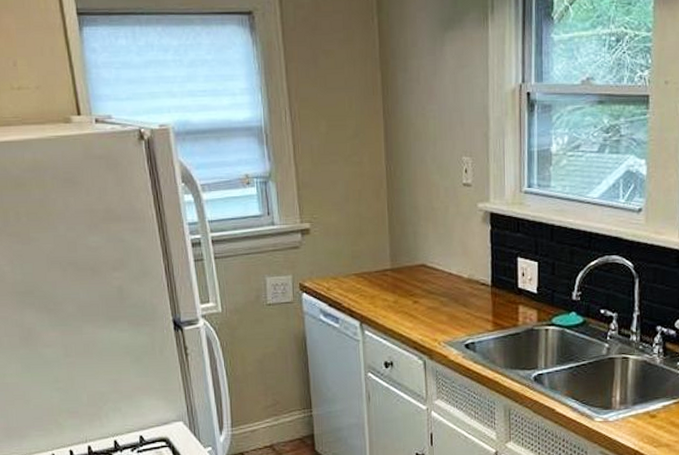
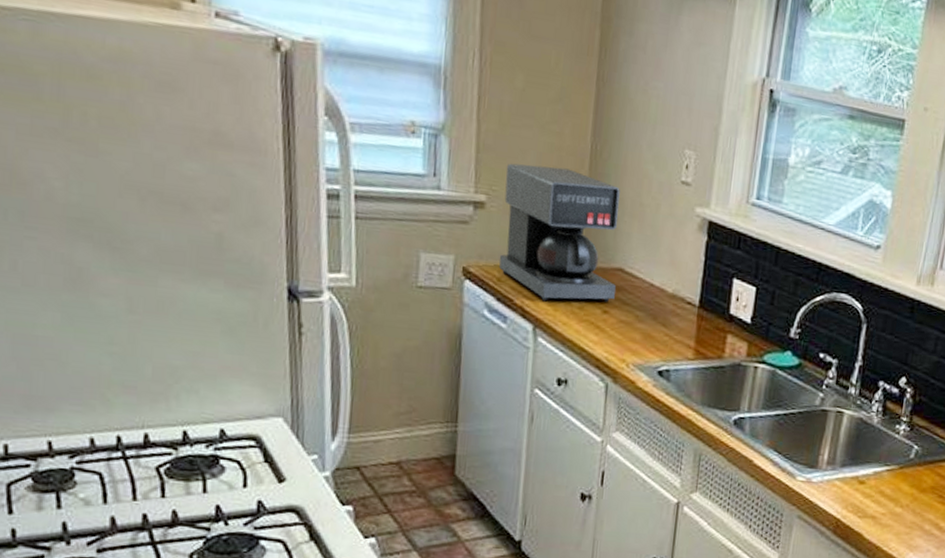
coffee maker: none [322,190,421,301] -> present [499,163,620,302]

